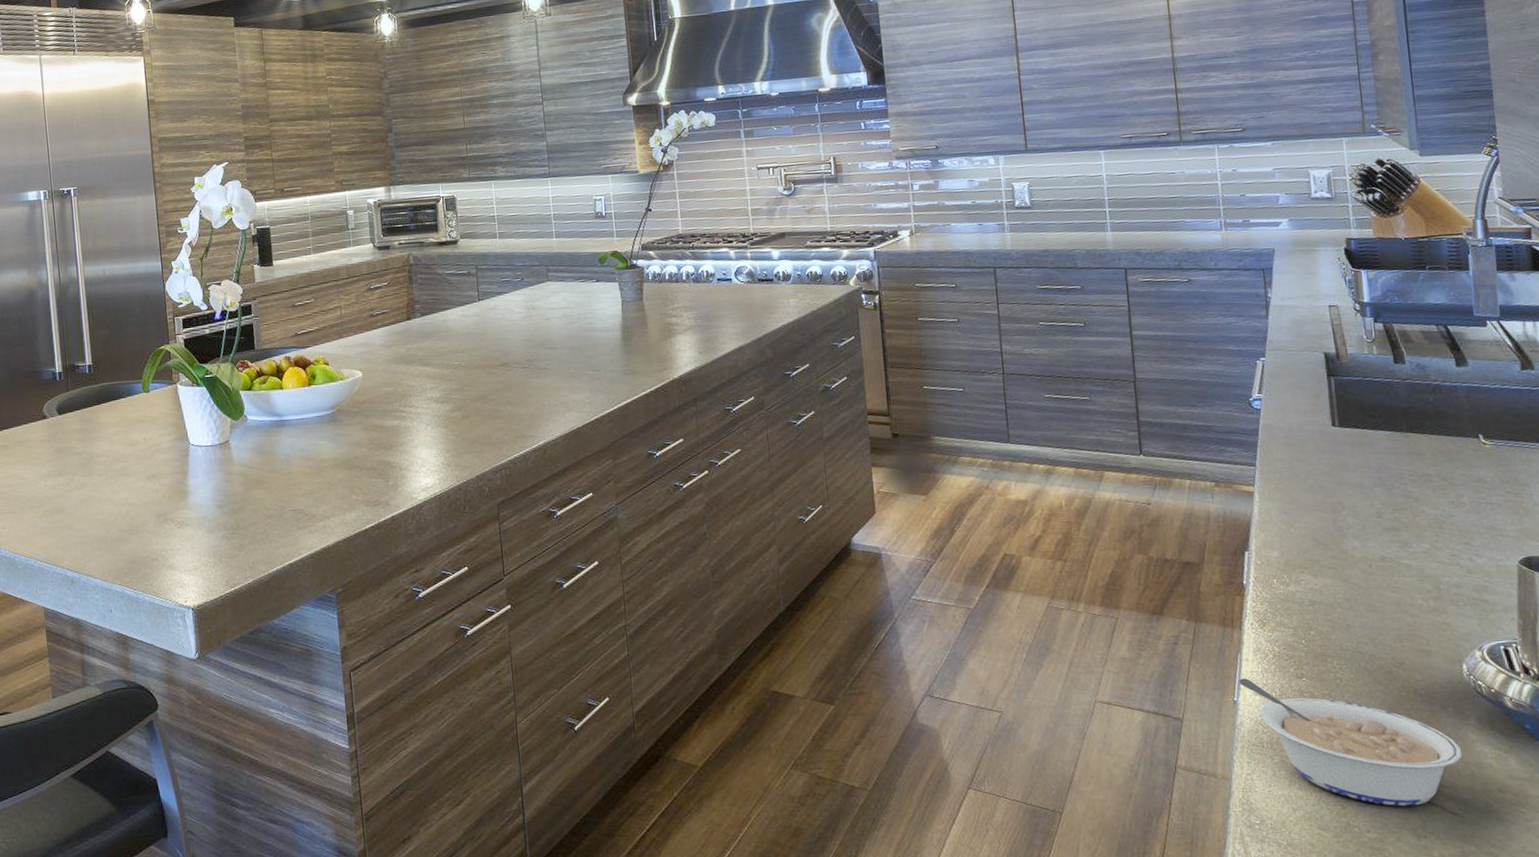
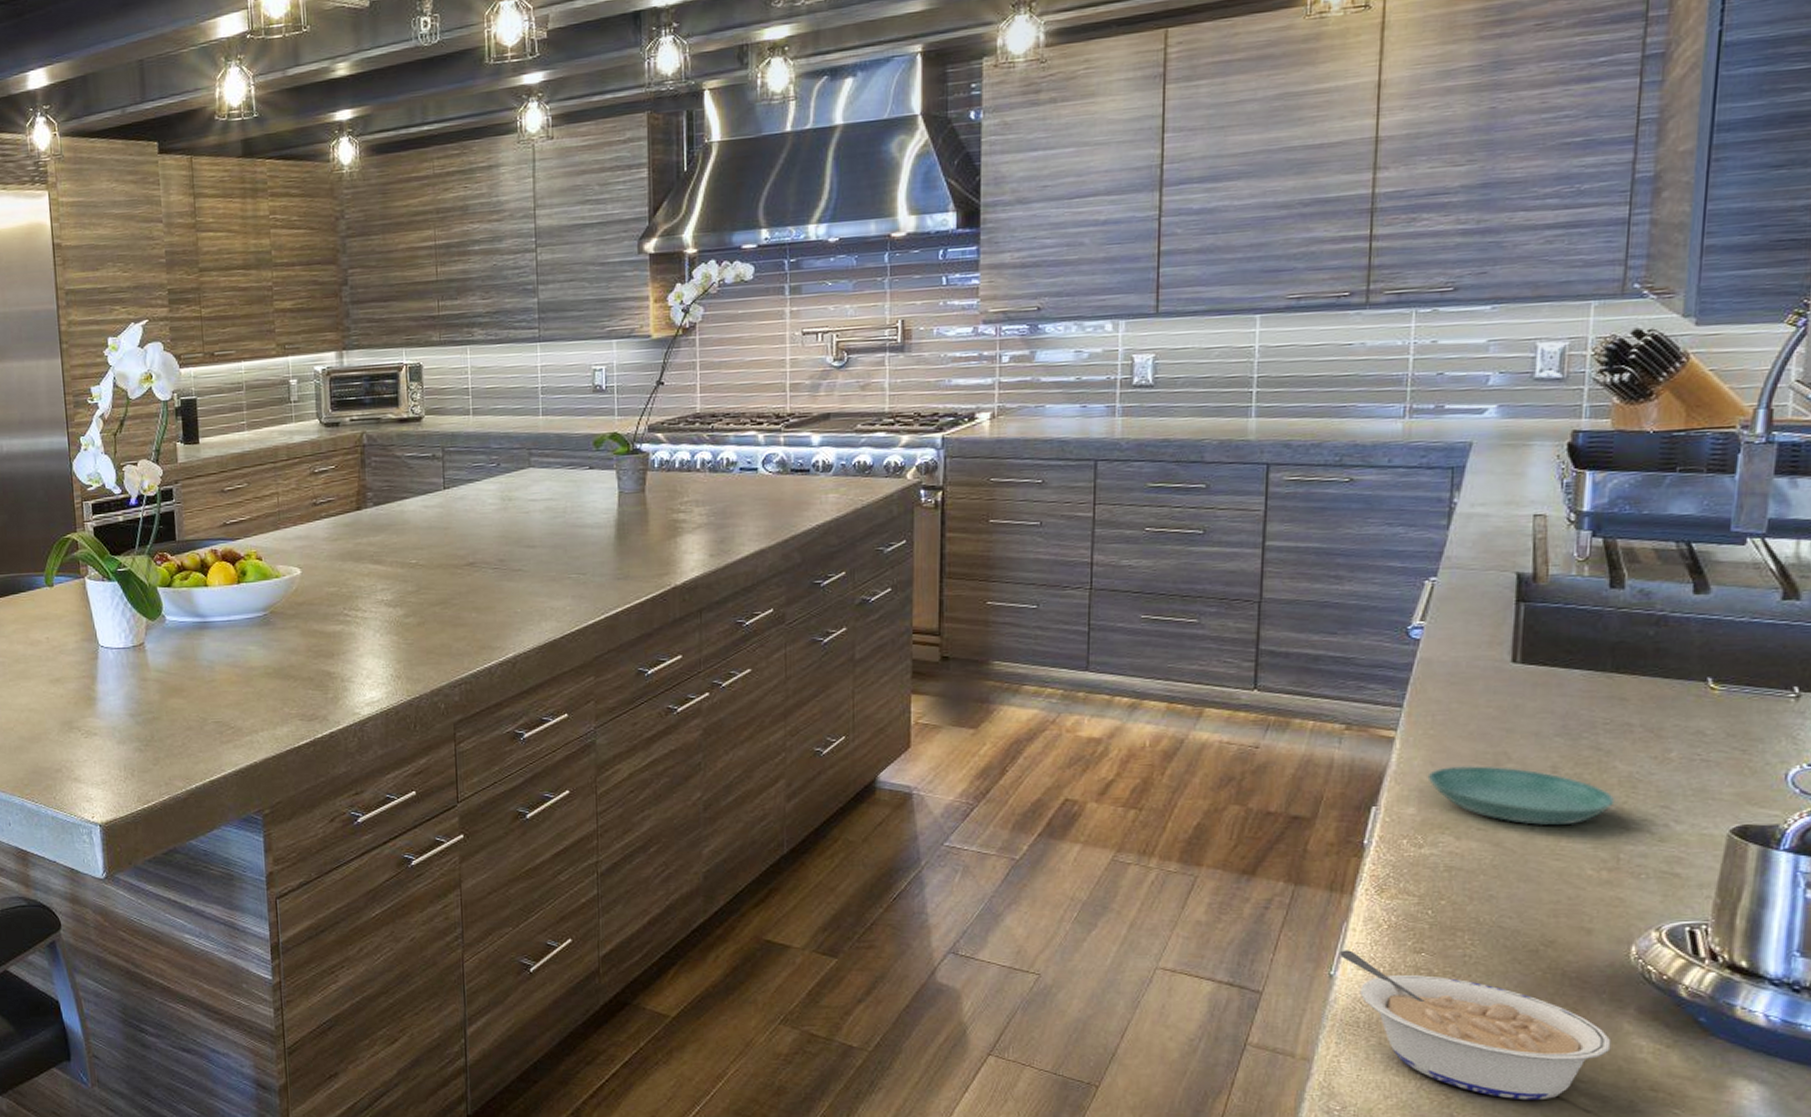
saucer: none [1283,513,1429,564] -> present [1427,765,1615,826]

